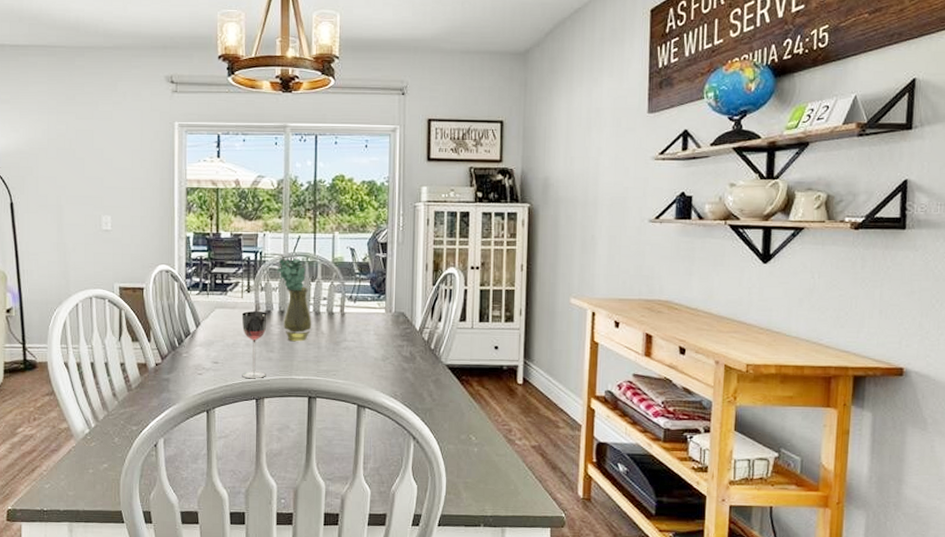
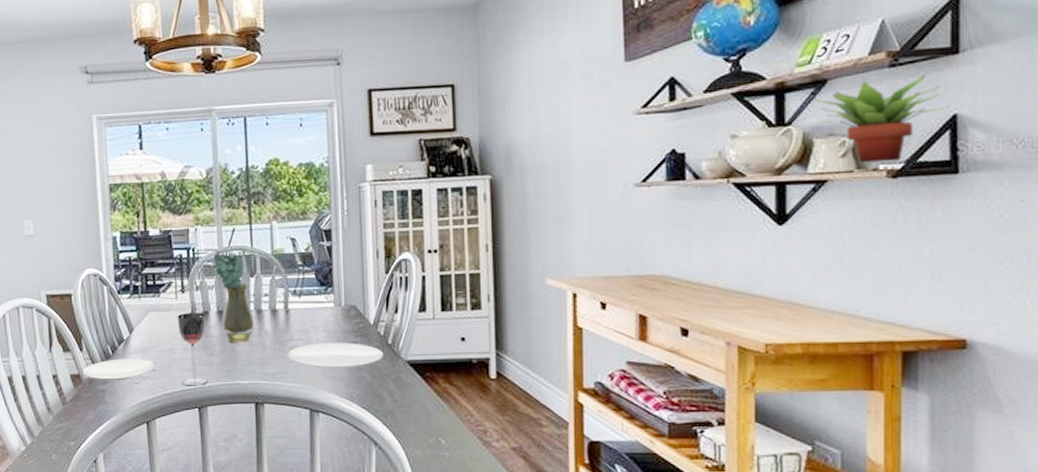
plate: none [149,350,219,371] -> present [82,358,156,381]
plate: none [341,345,427,369] -> present [288,343,384,369]
succulent plant: none [798,144,902,216] -> present [814,74,949,163]

